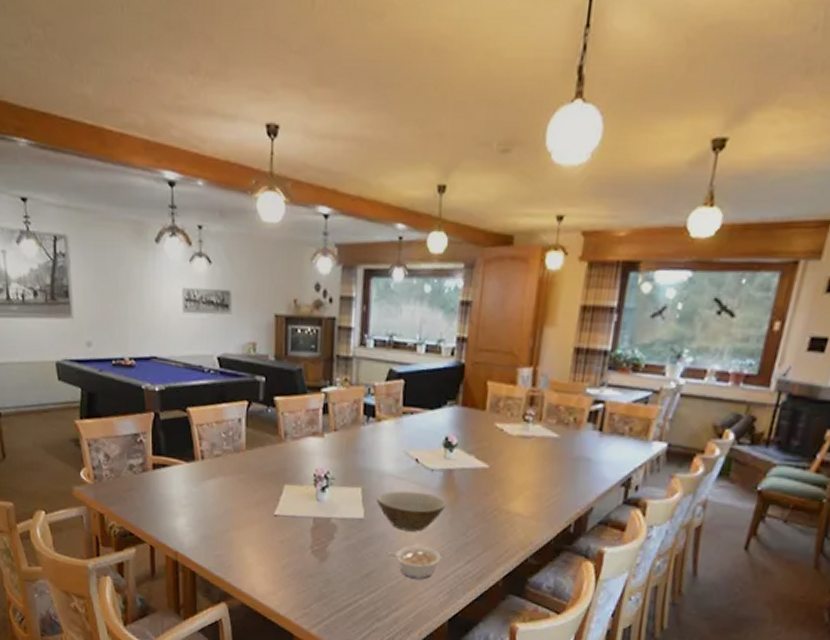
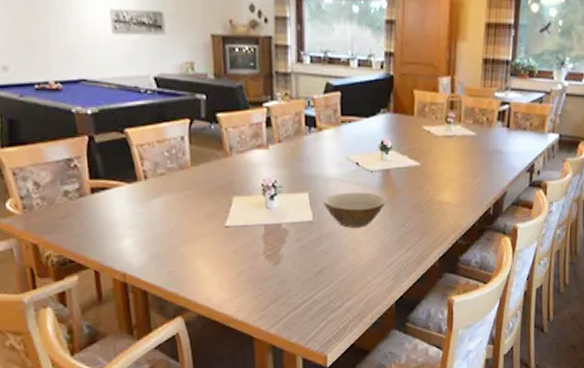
legume: present [387,546,442,579] -> none [336,240,386,270]

